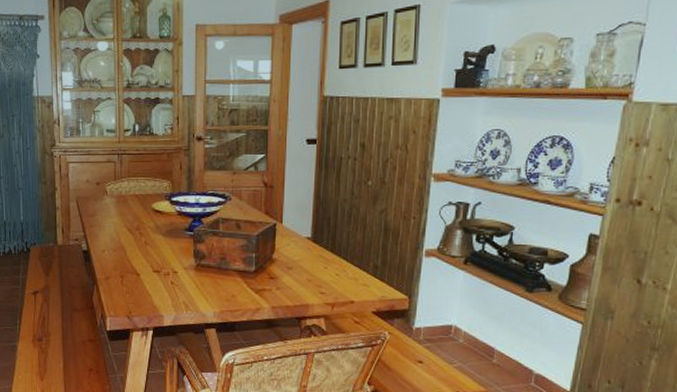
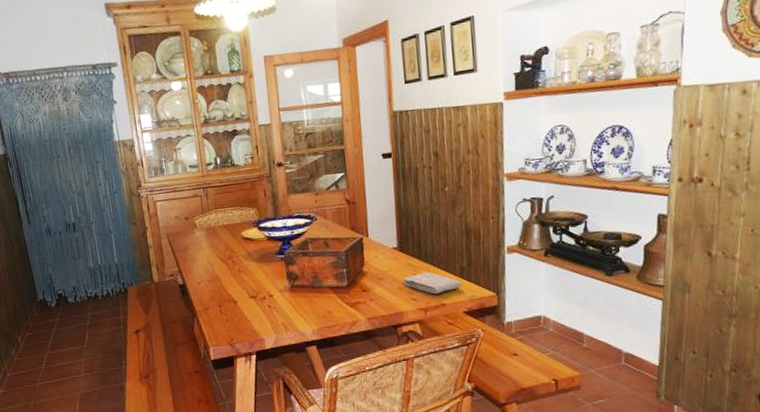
washcloth: none [312,266,373,291] -> present [402,271,462,295]

